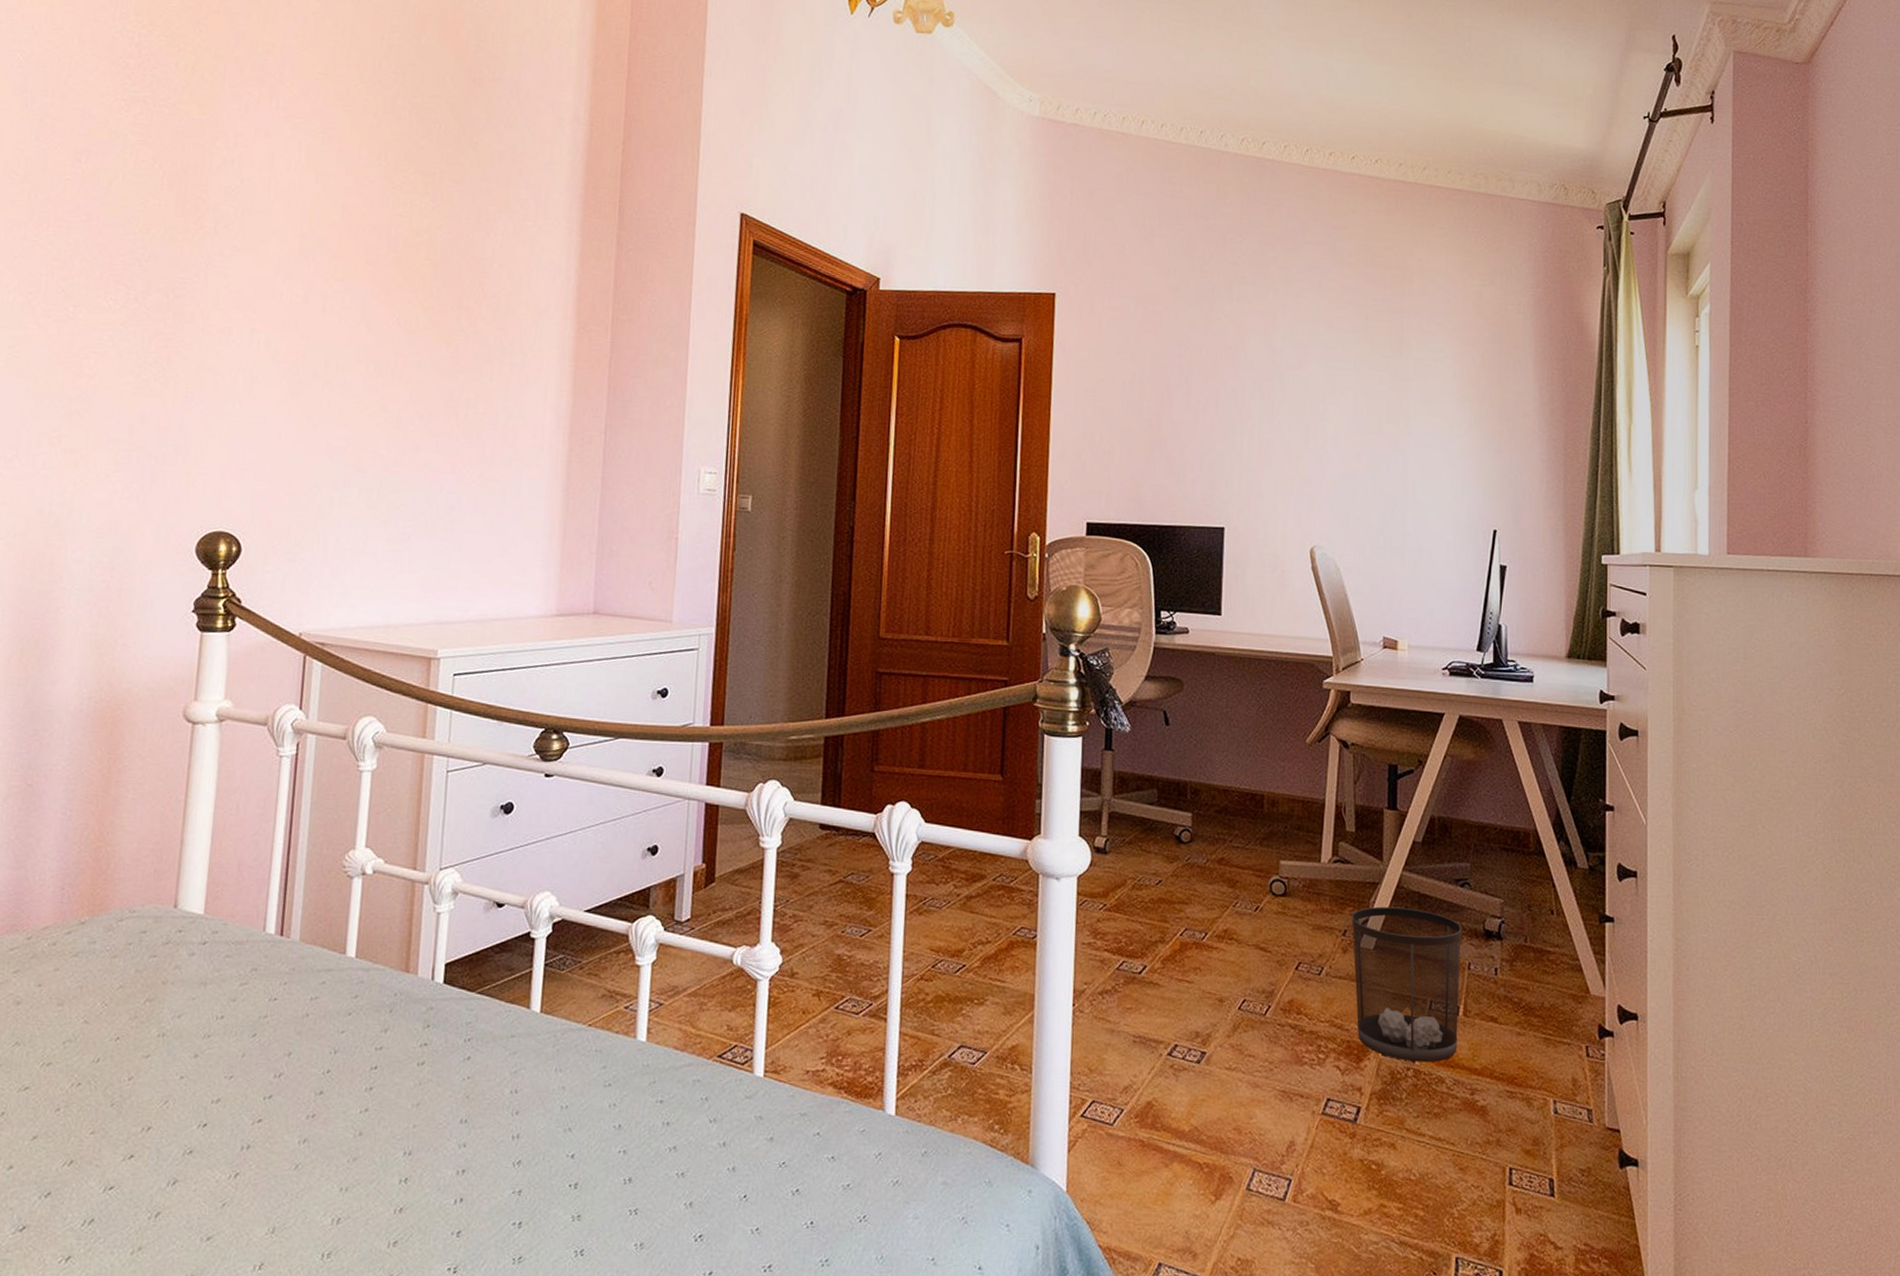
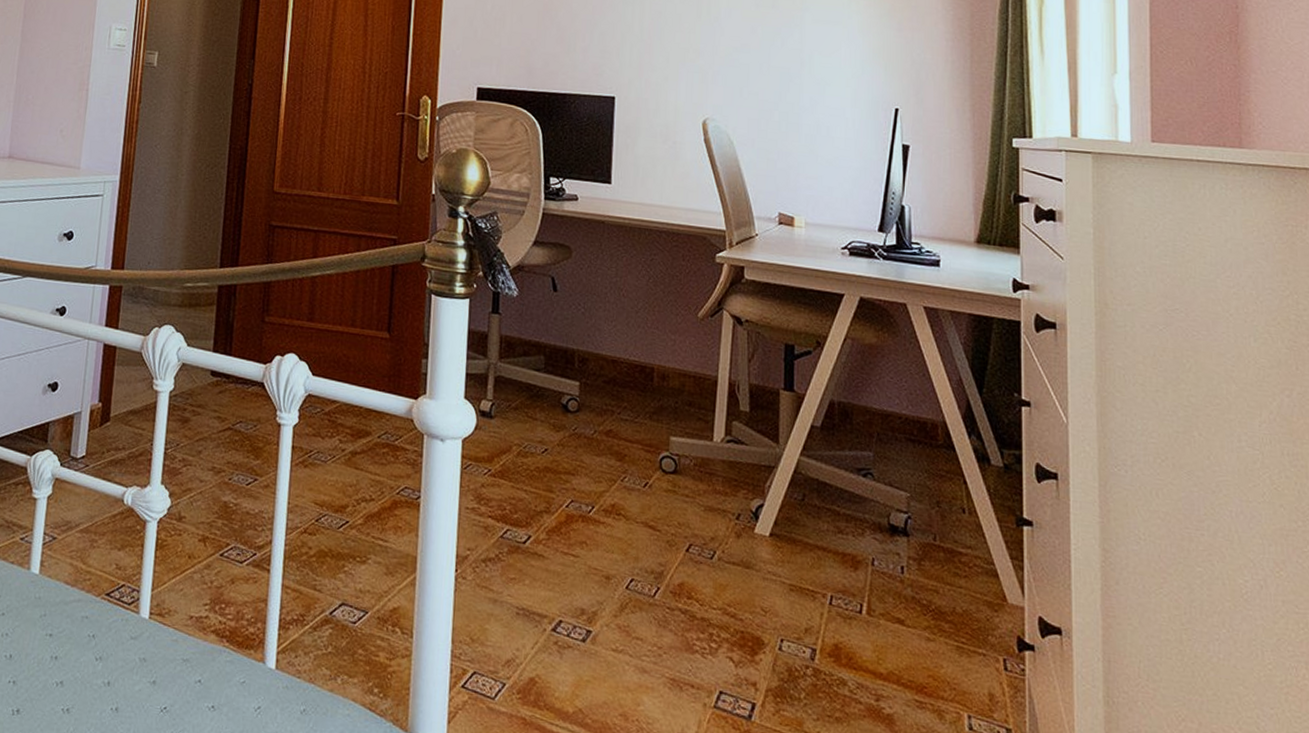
waste bin: present [1351,906,1462,1063] -> none [745,491,865,662]

